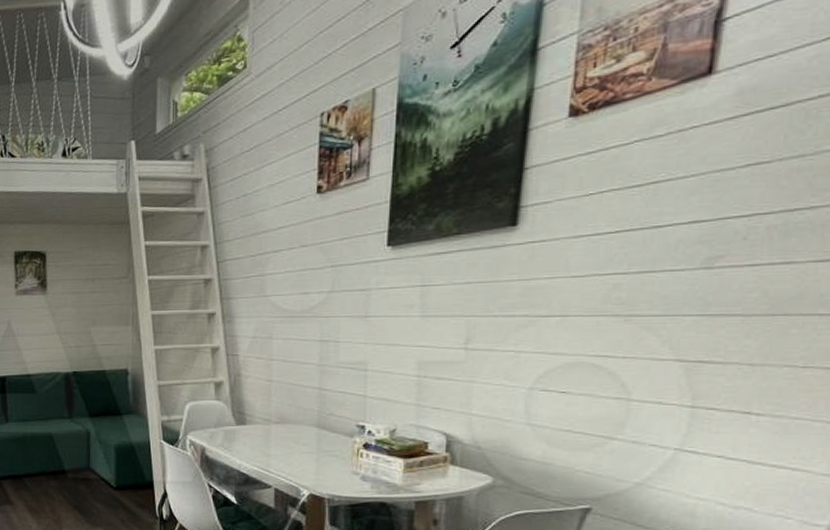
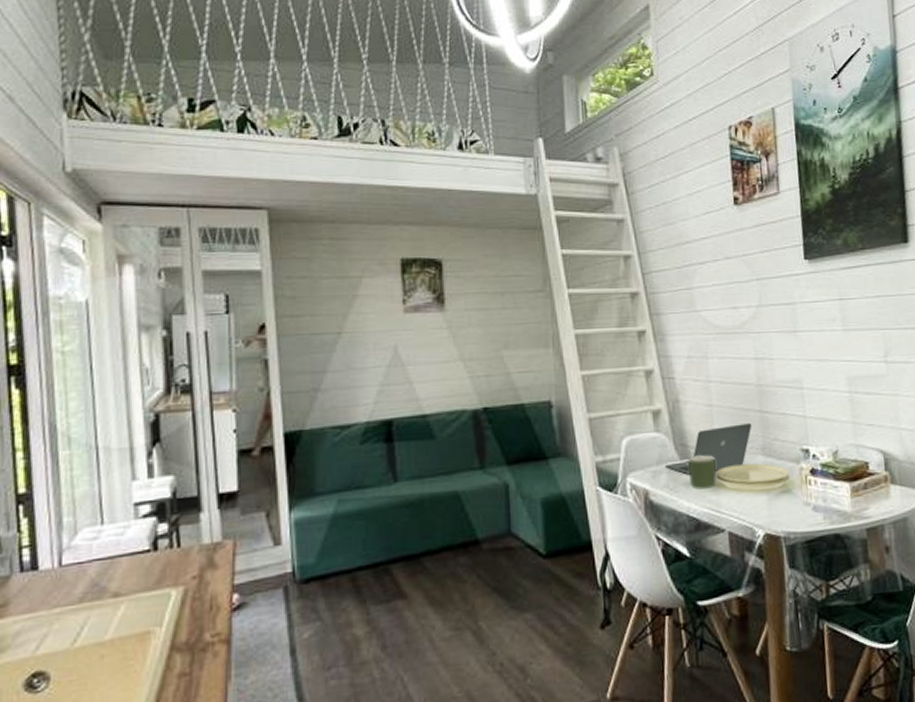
laptop: none [222,398,309,438] -> present [665,423,752,475]
mug: none [244,423,270,452] -> present [688,455,717,491]
plate: none [269,433,341,458] -> present [716,463,790,492]

